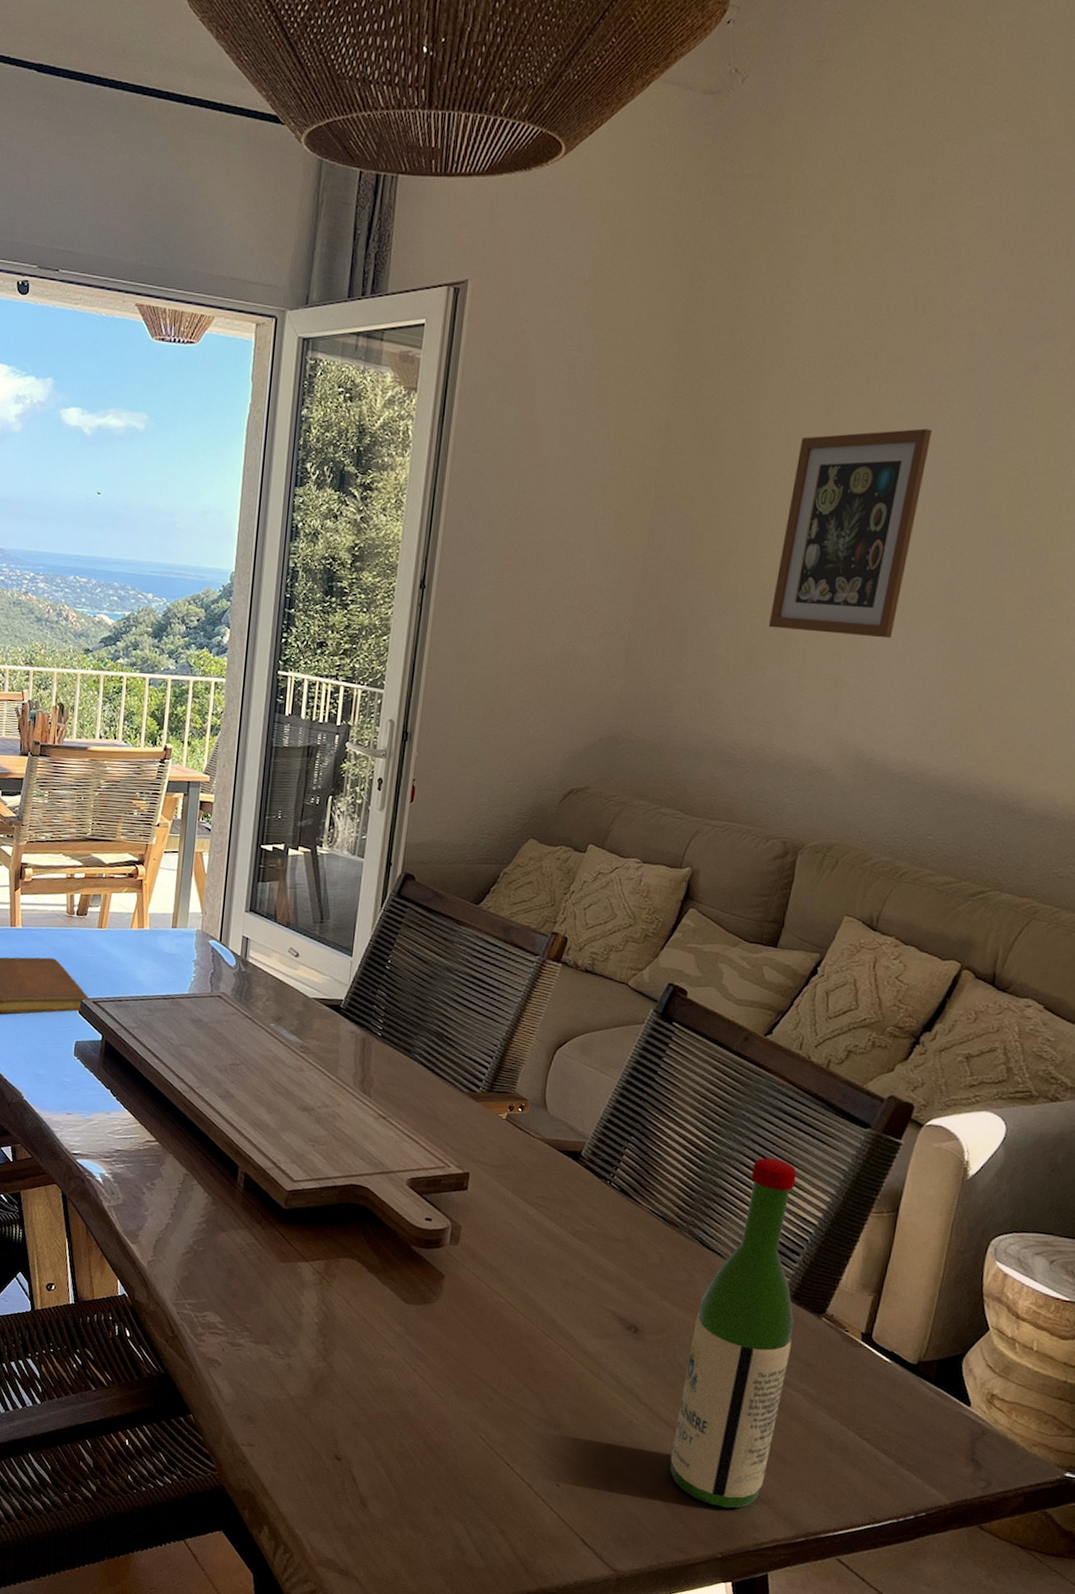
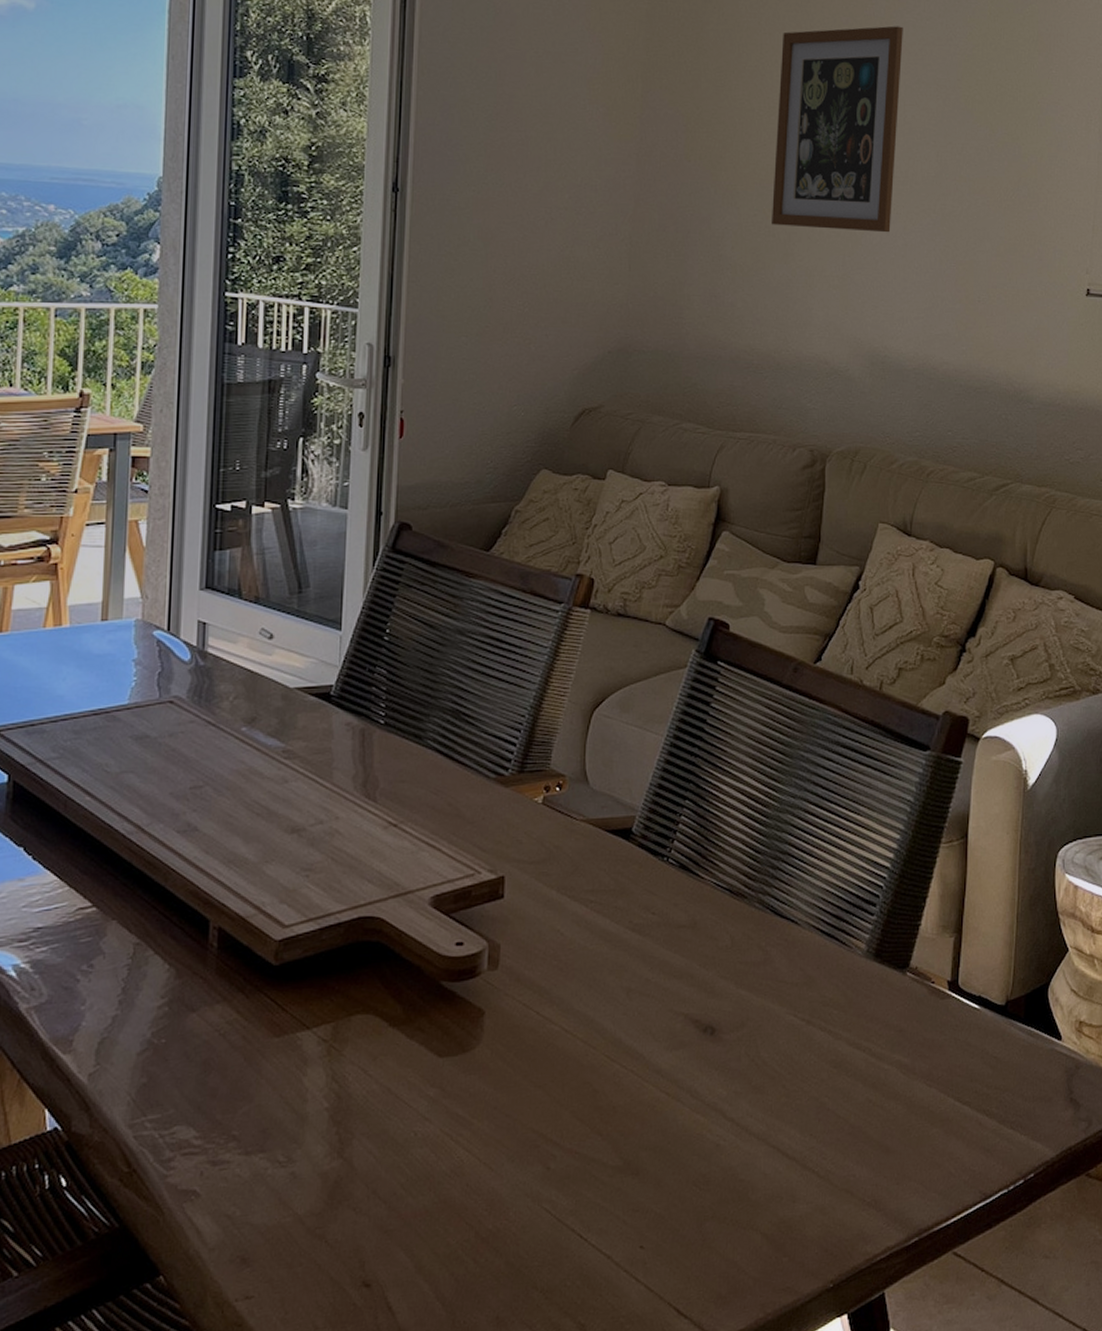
wine bottle: present [670,1157,797,1509] -> none [766,800,879,1225]

